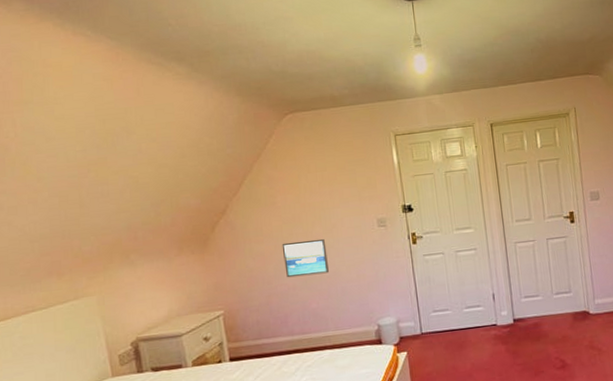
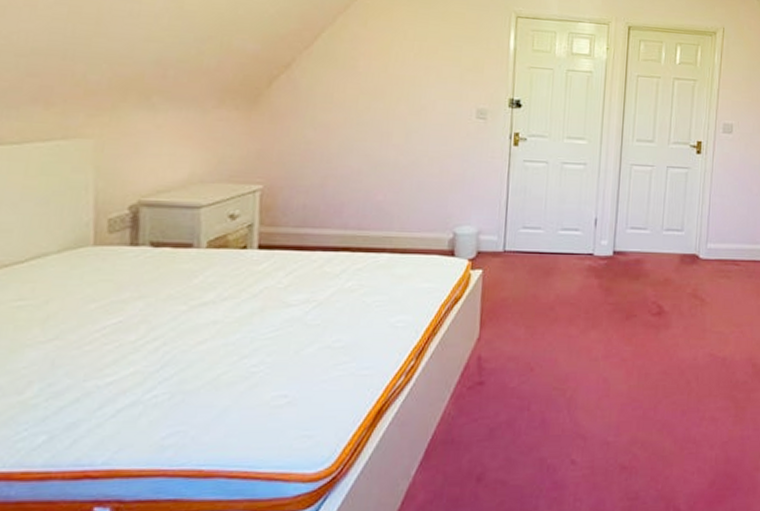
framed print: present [281,238,329,278] -> none [352,116,409,162]

